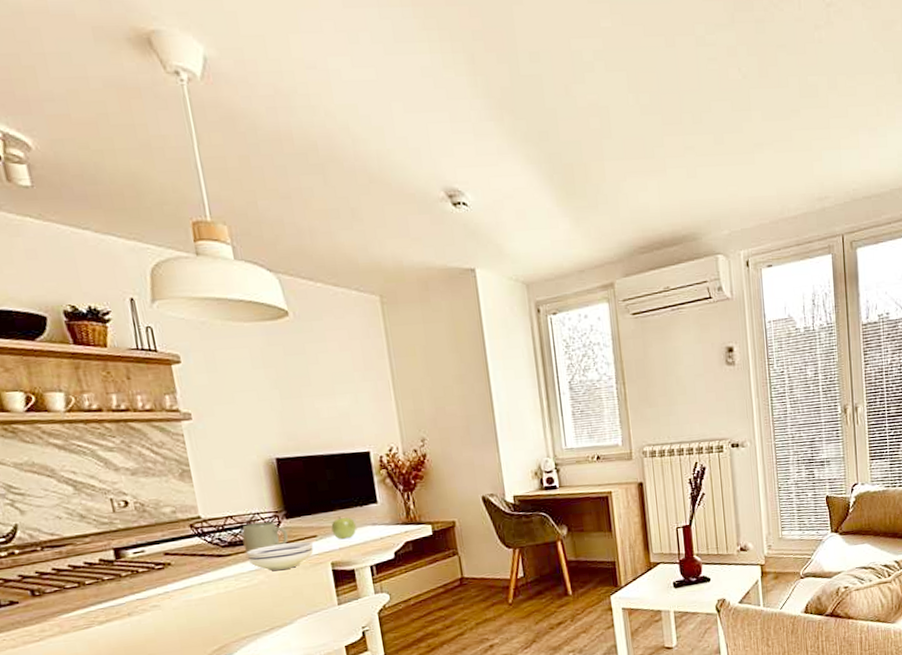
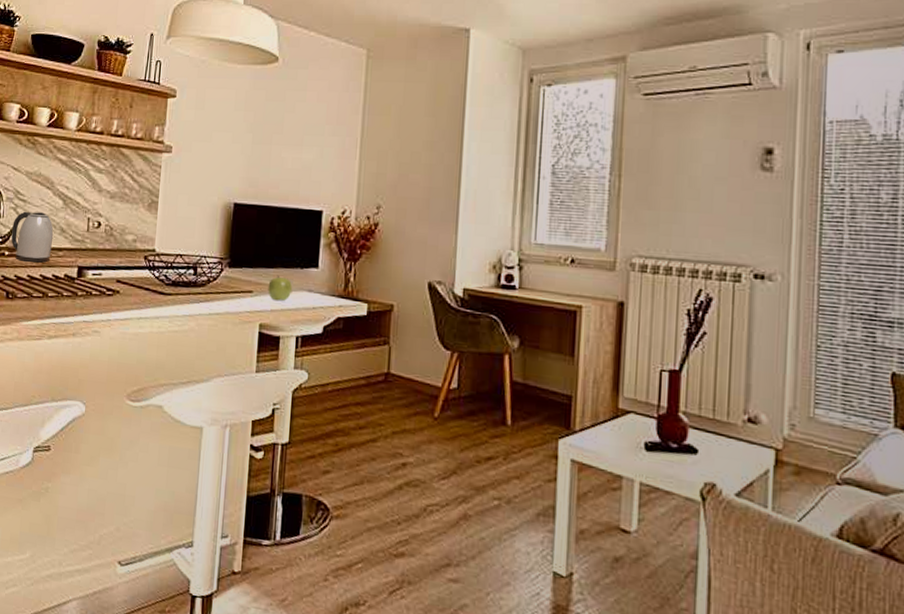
kettle: none [14,502,76,556] -> present [11,211,54,263]
mug: present [241,522,288,553] -> none [184,266,226,296]
bowl: present [246,541,314,571] -> none [185,292,247,322]

